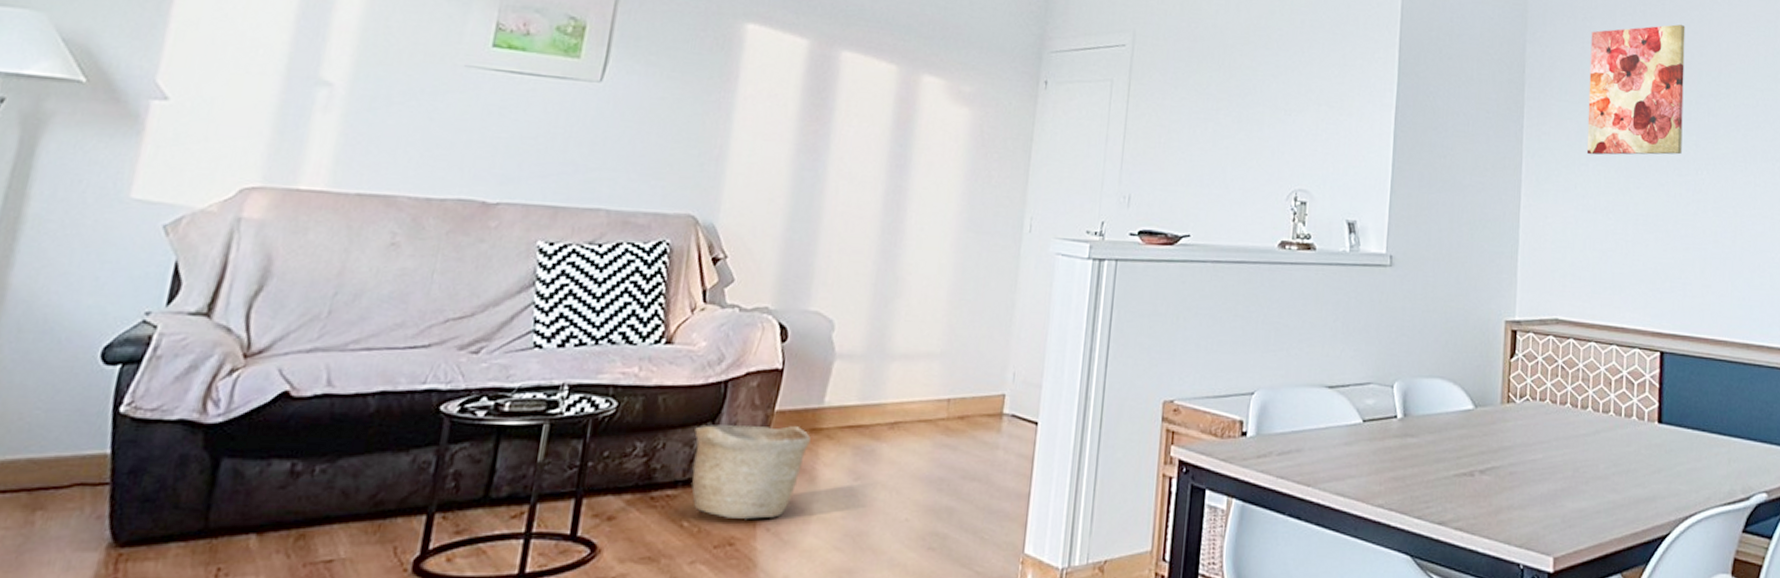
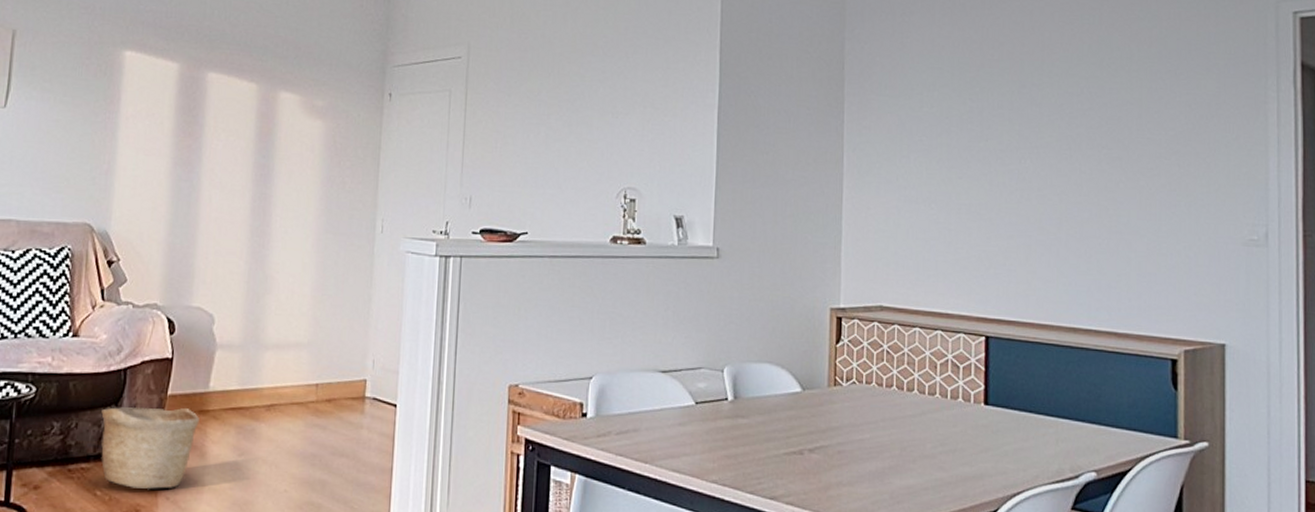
wall art: present [1586,24,1685,155] -> none [907,16,1006,147]

